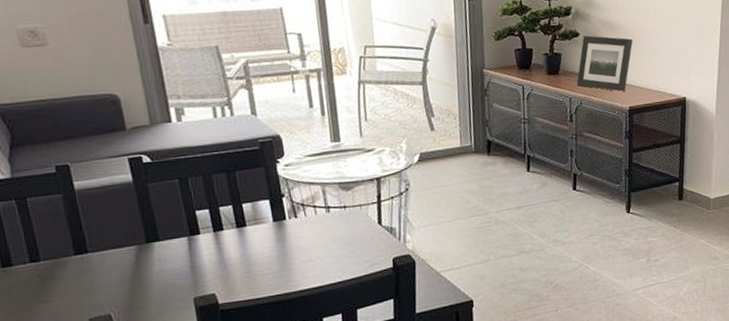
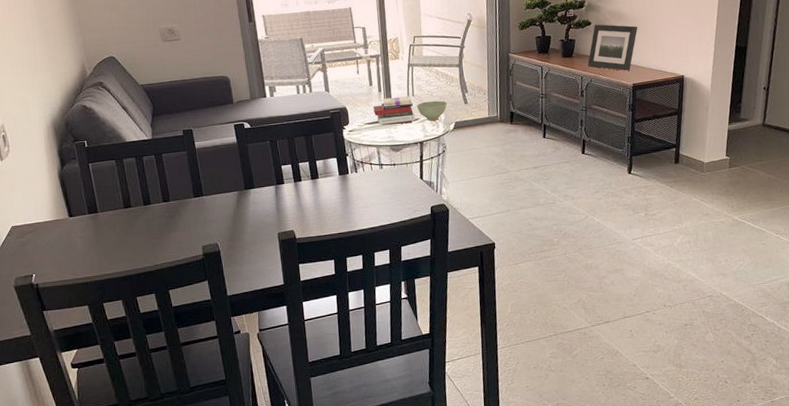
books: none [314,120,370,158] -> present [372,96,415,125]
bowl: none [370,126,410,152] -> present [416,100,448,121]

